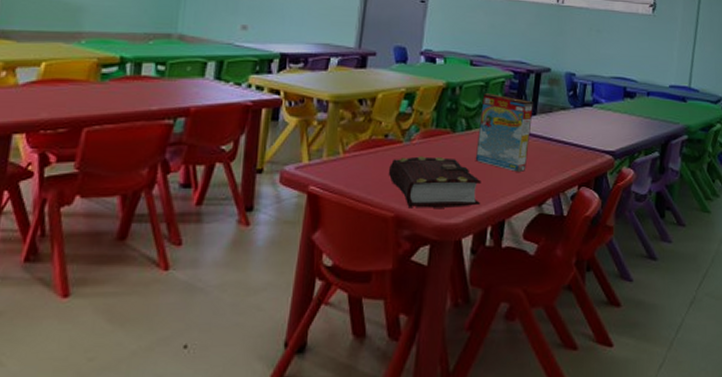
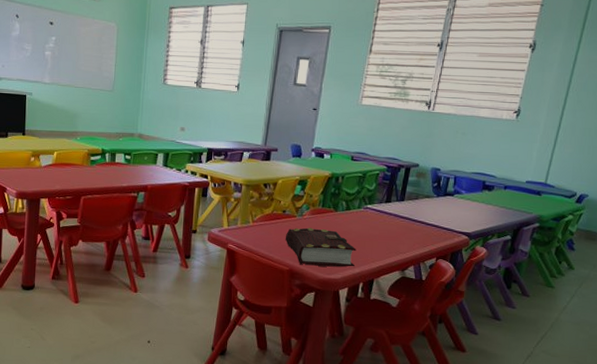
cereal box: present [475,93,533,173] -> none [352,182,402,245]

